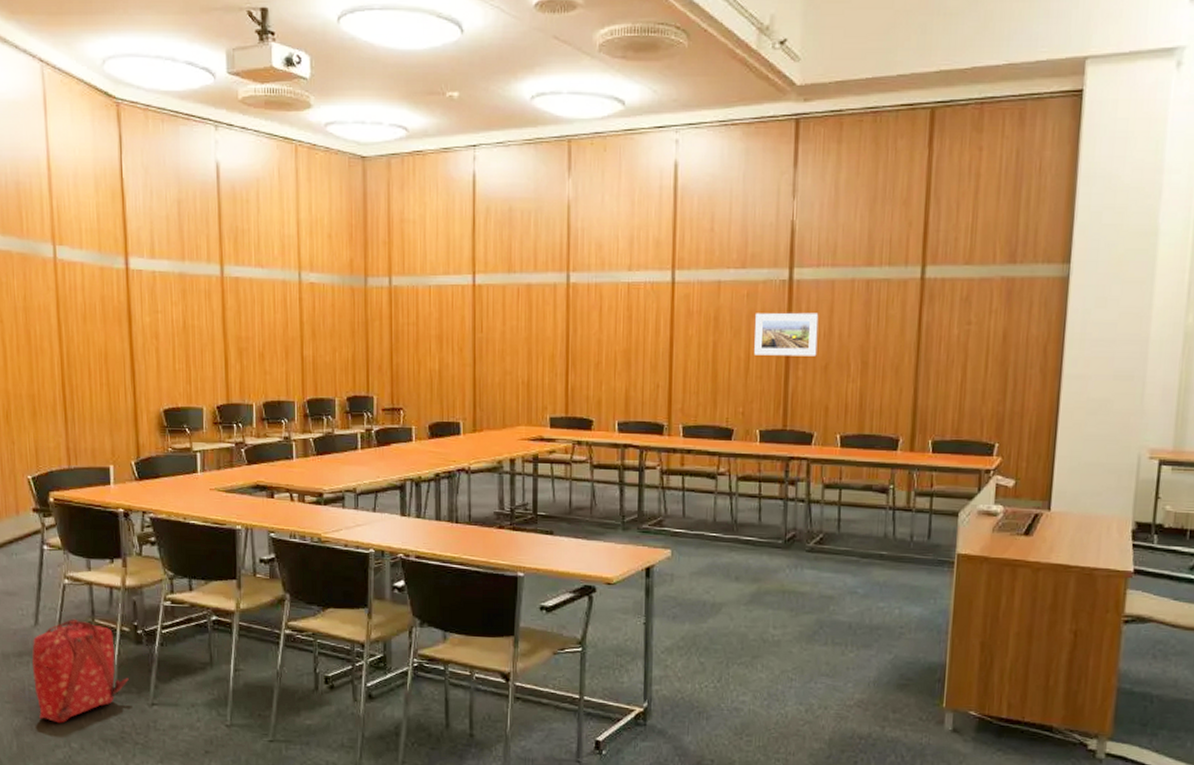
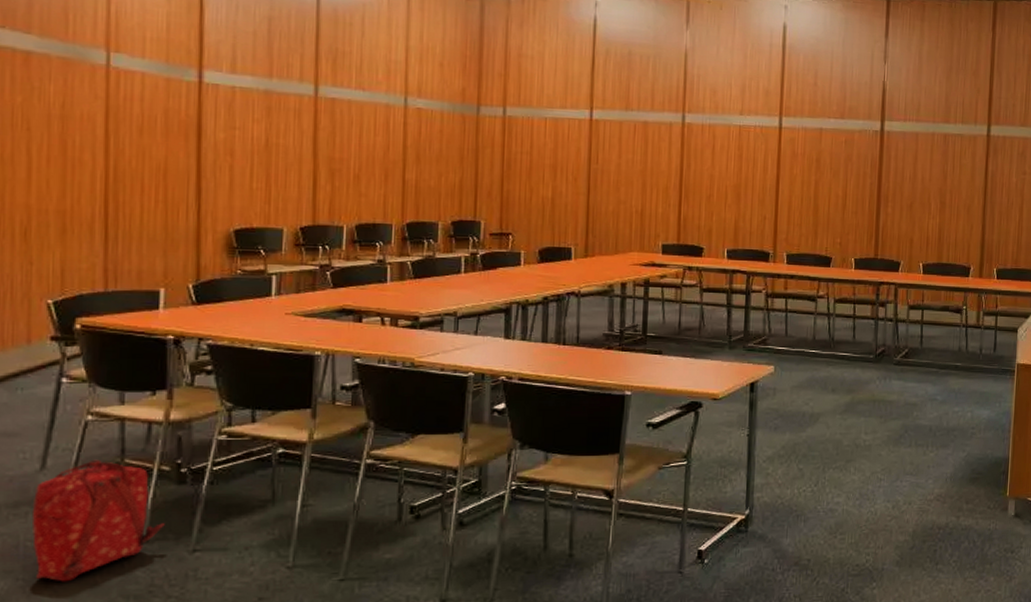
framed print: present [754,312,819,356] -> none [850,157,905,196]

